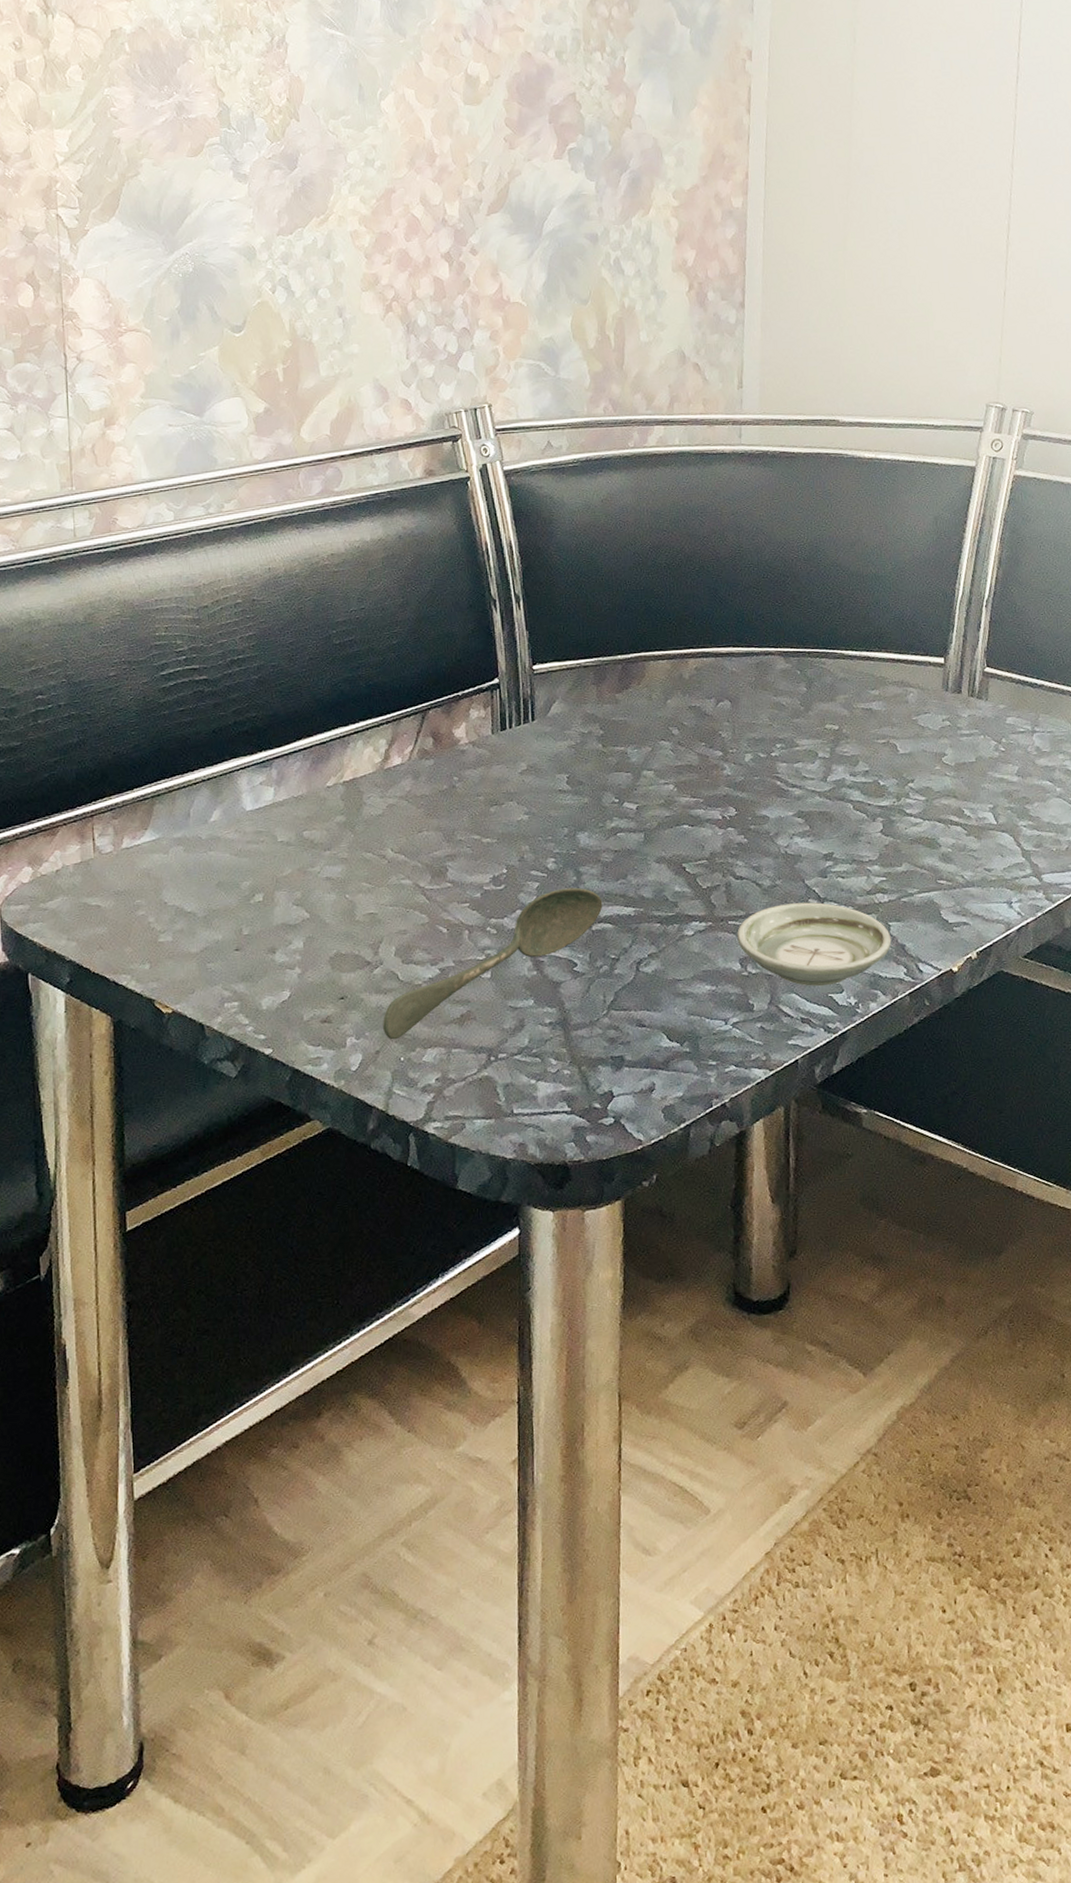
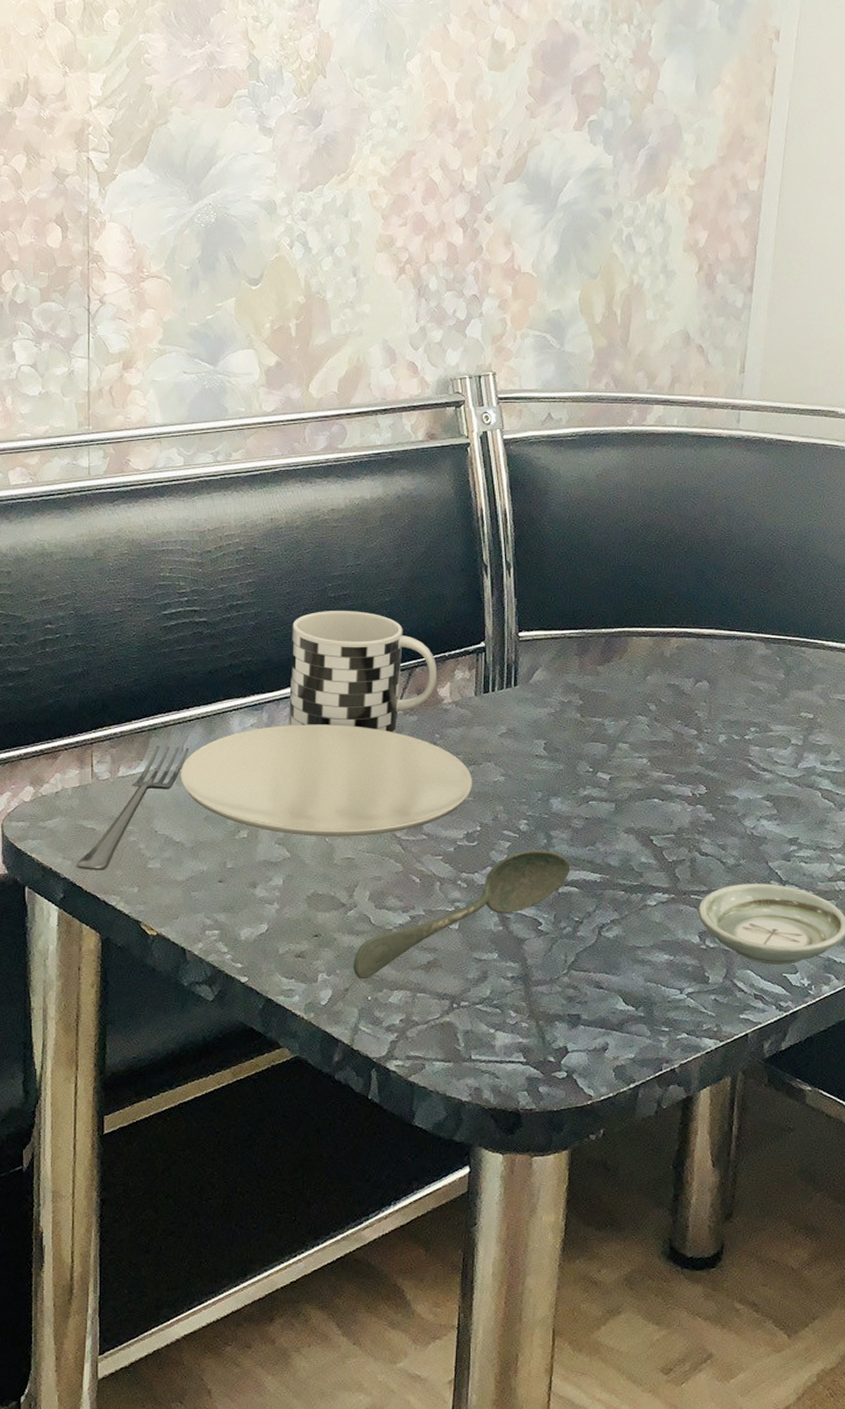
fork: none [81,812,197,950] -> present [76,745,190,871]
plate: none [187,775,496,895] -> present [180,724,473,837]
cup: none [297,656,452,781] -> present [289,611,438,733]

